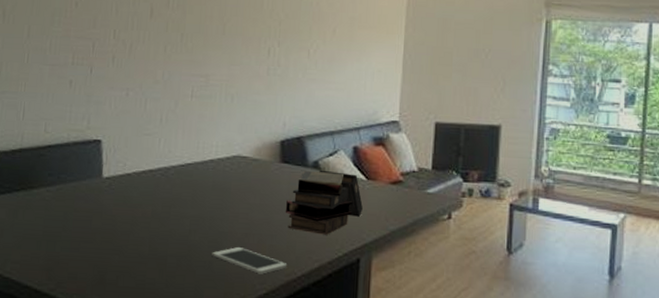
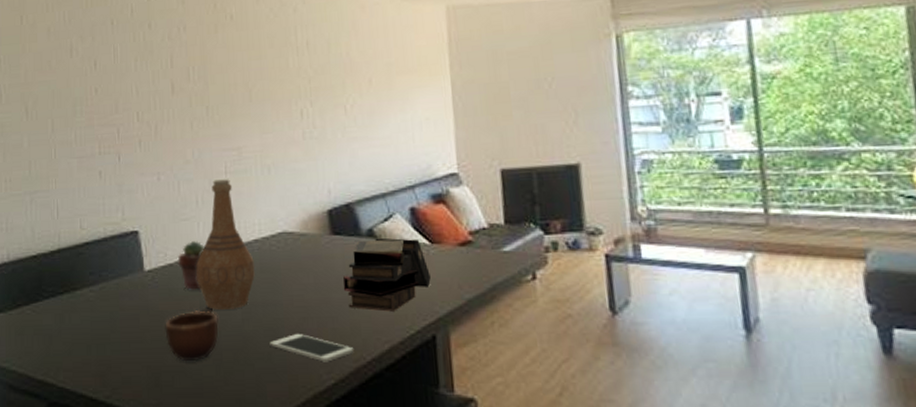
mug: none [115,218,167,264] -> present [165,310,219,362]
potted succulent: none [135,155,163,200] -> present [177,241,204,290]
vase: none [151,101,208,220] -> present [196,179,255,310]

